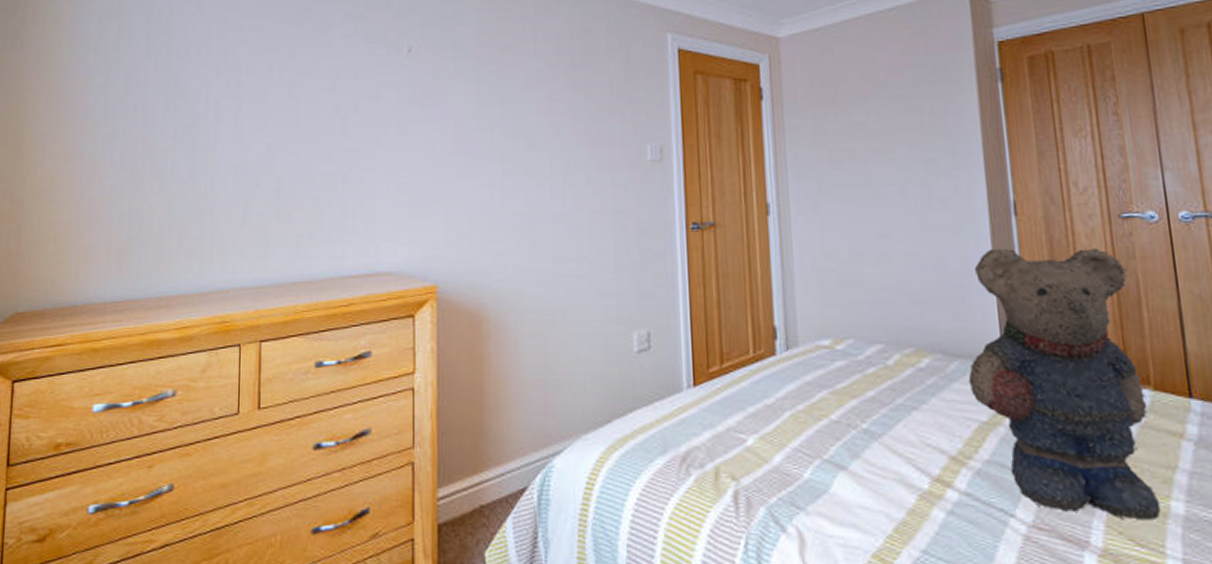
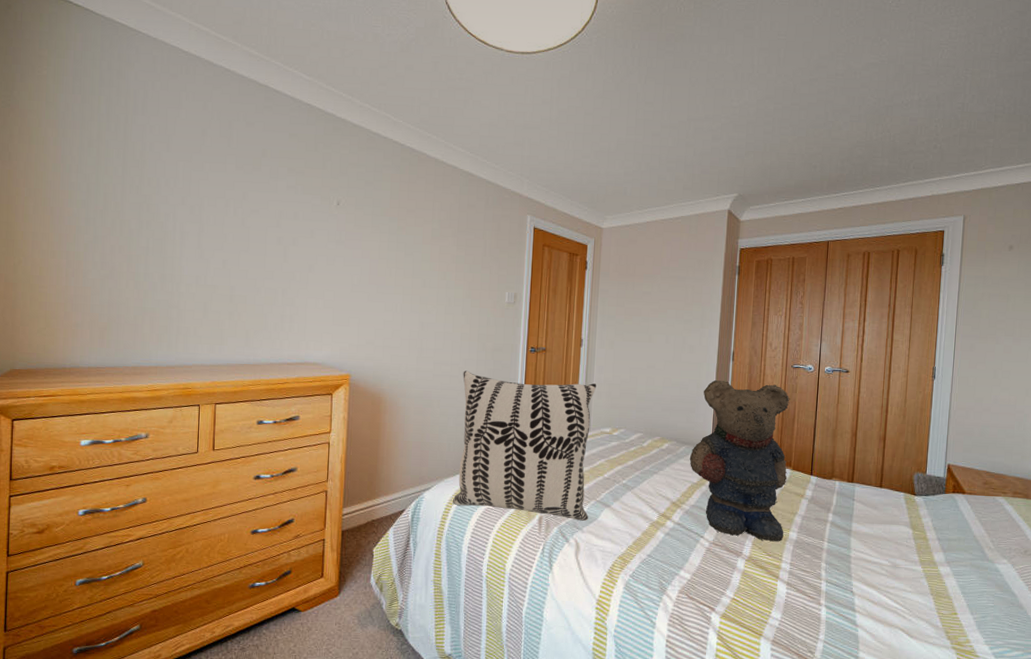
pillow: none [596,266,814,495] -> present [452,370,597,521]

